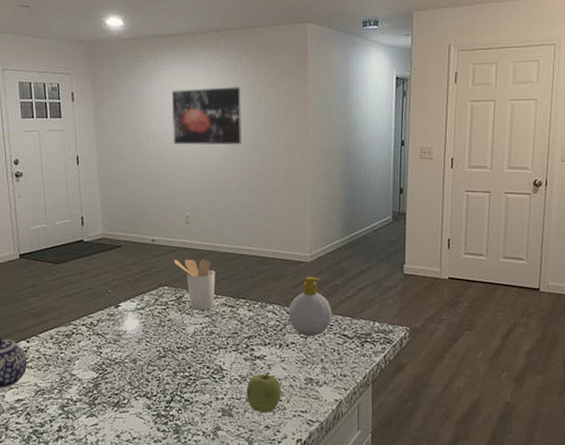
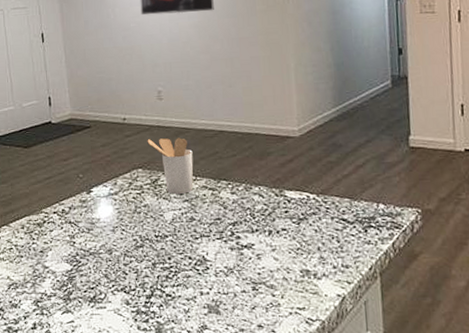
fruit: present [246,372,281,413] -> none [234,263,274,310]
soap bottle: present [288,276,332,336] -> none [276,152,328,221]

